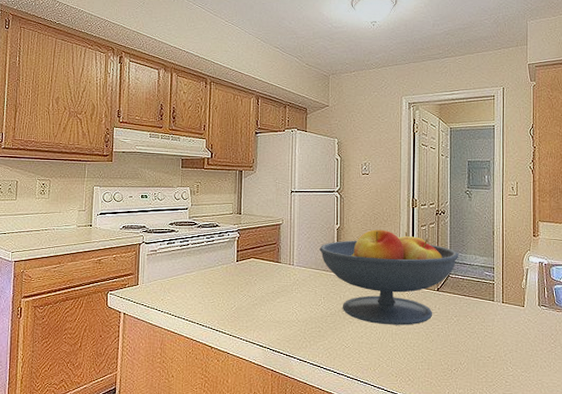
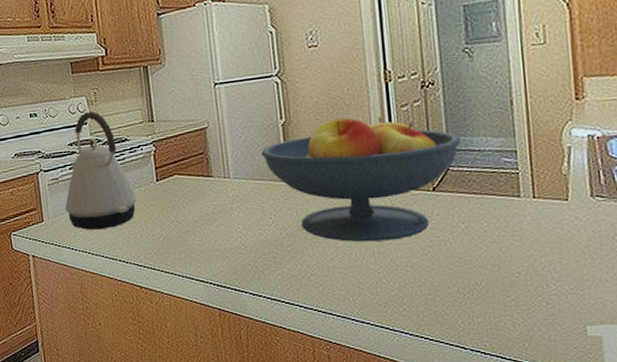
kettle: none [159,200,218,296] -> present [65,112,137,230]

